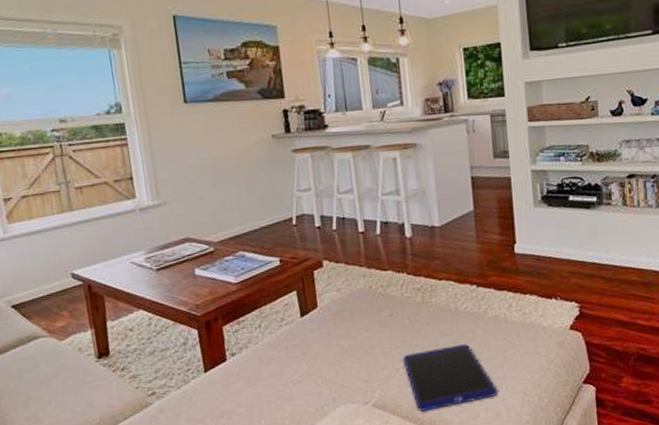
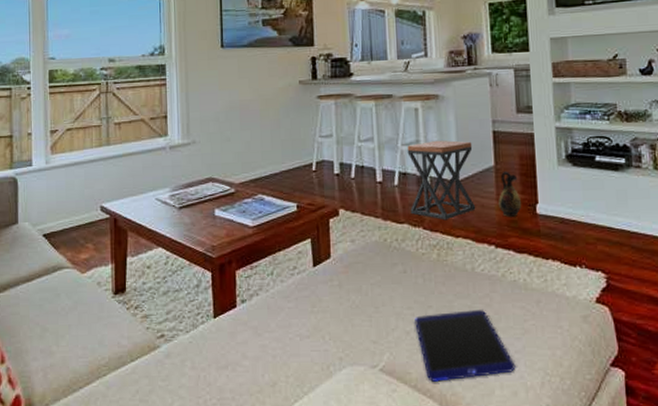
stool: none [387,188,457,265] -> present [407,140,476,220]
ceramic jug: none [478,214,501,258] -> present [499,170,522,217]

